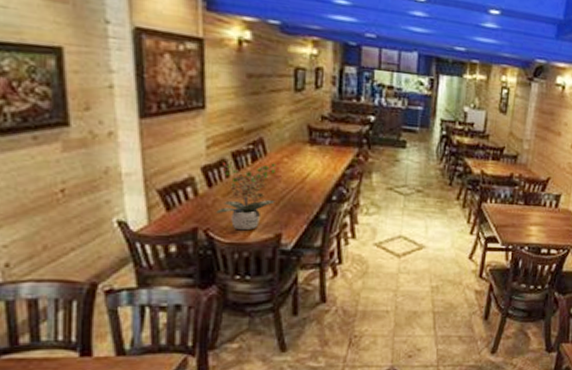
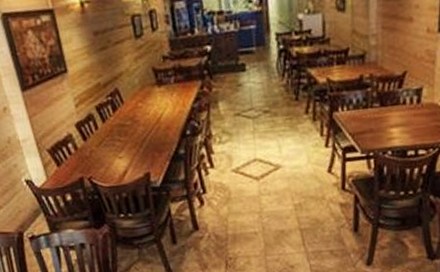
potted plant: present [216,162,280,231] -> none [90,107,139,175]

